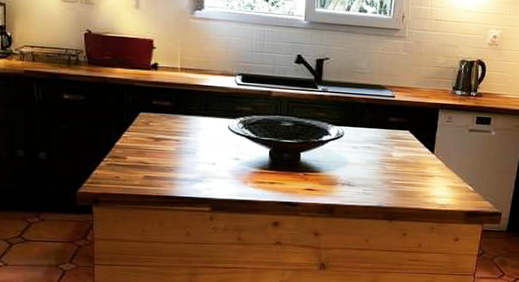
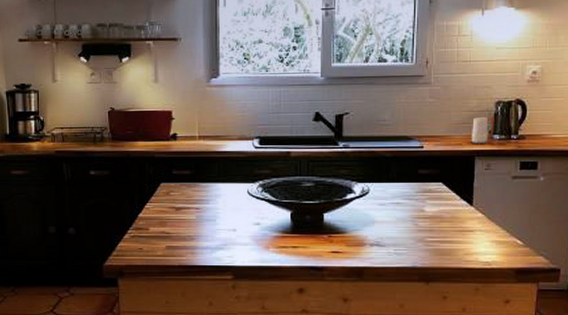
mug: none [436,73,458,98] -> present [471,117,494,143]

